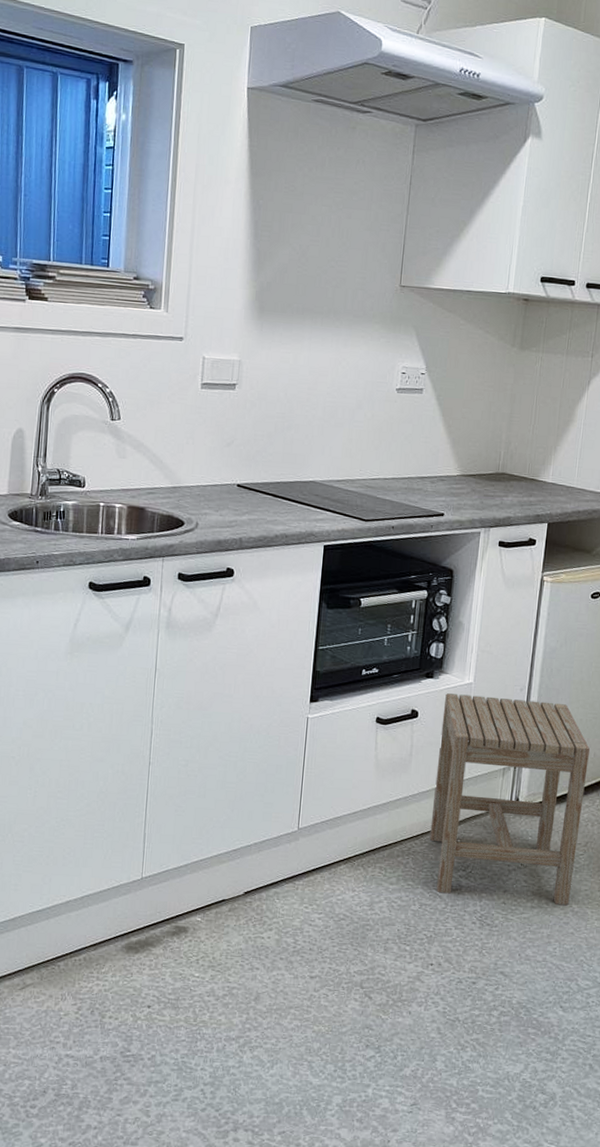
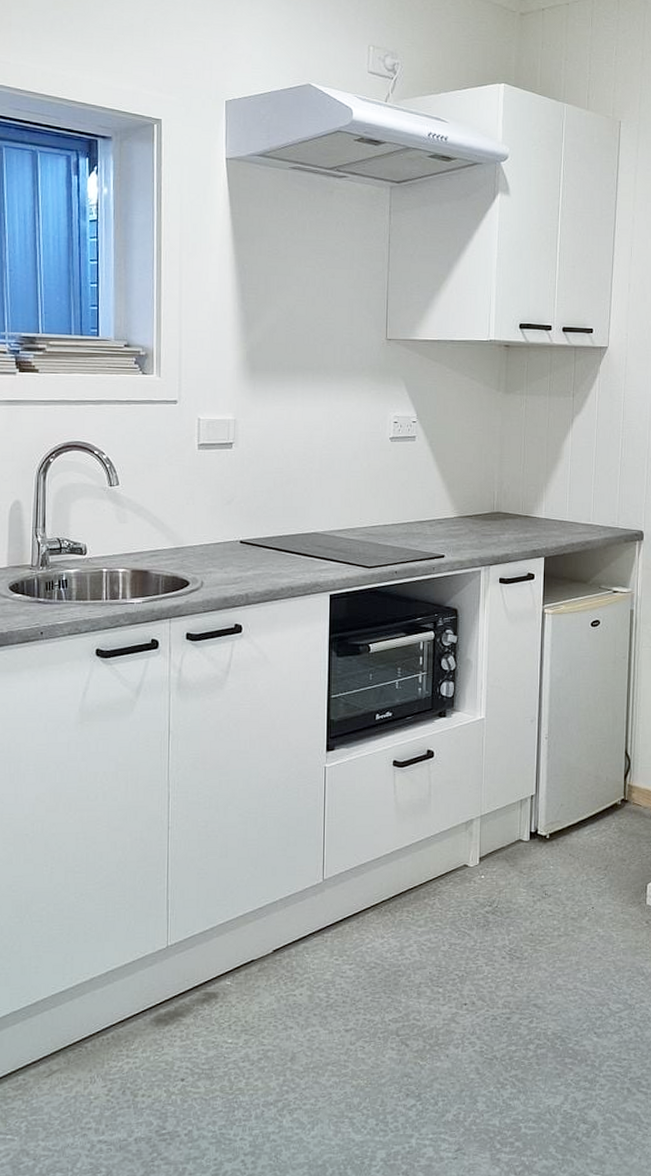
stool: present [429,693,590,906] -> none [454,730,602,931]

